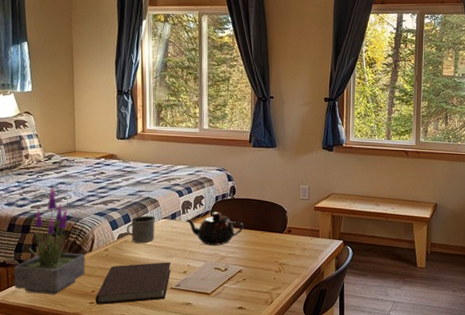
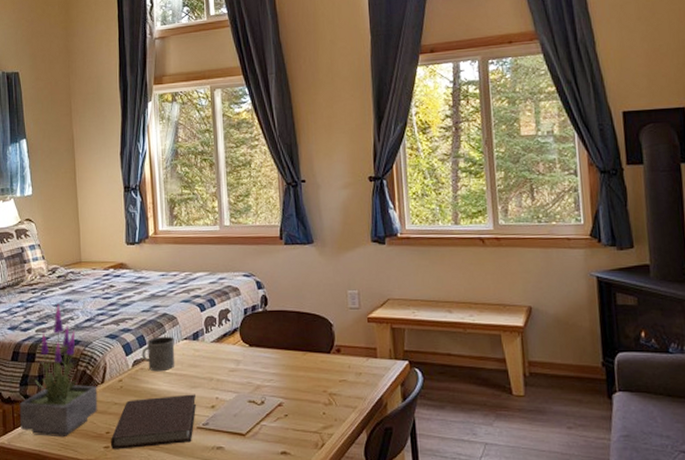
teapot: present [185,212,244,245] -> none [209,329,281,372]

